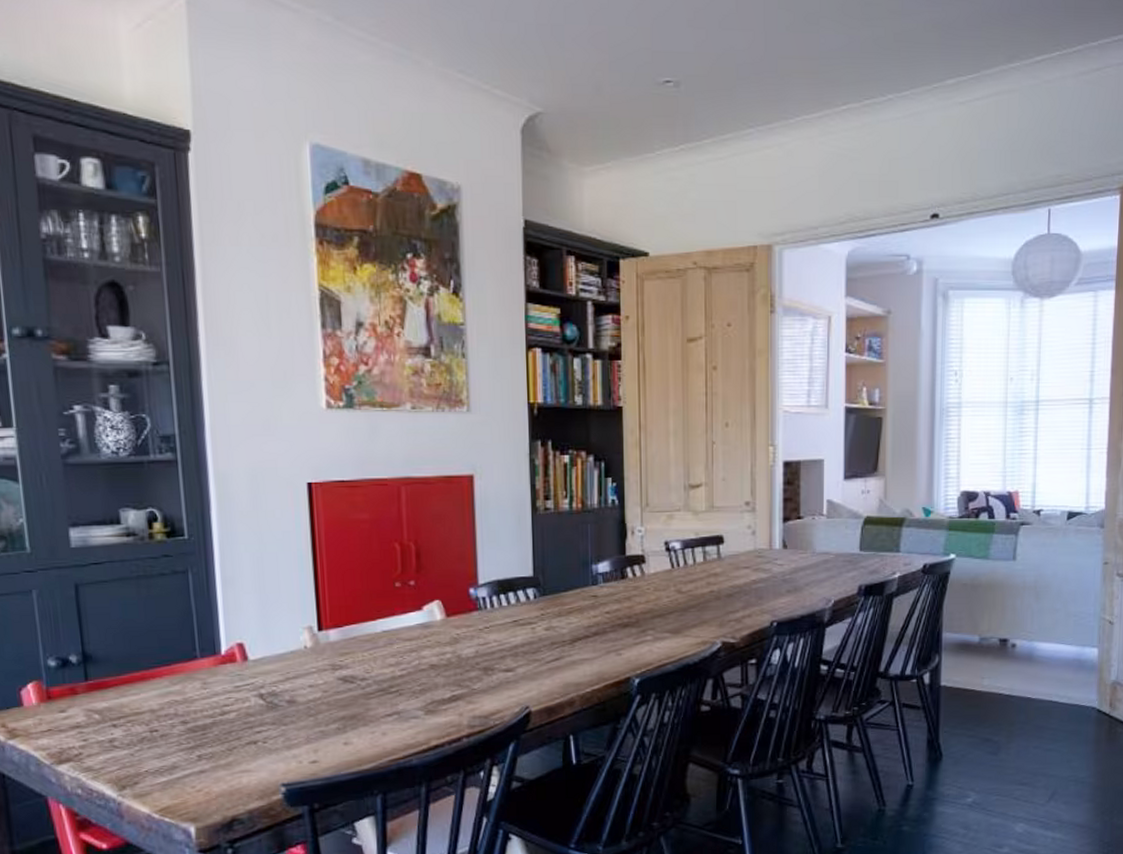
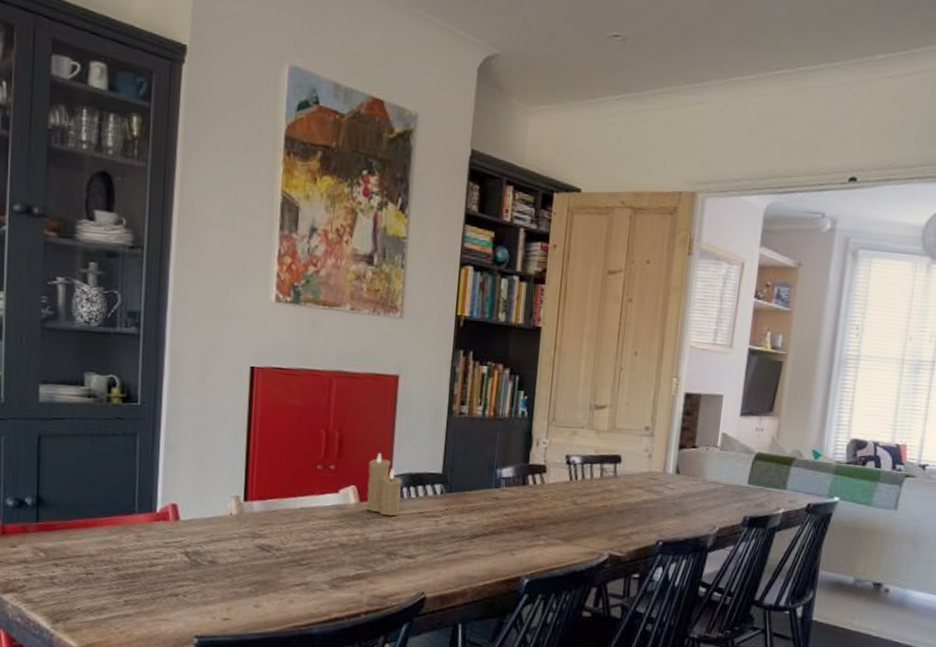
candle: none [452,561,492,628] -> present [367,453,402,516]

